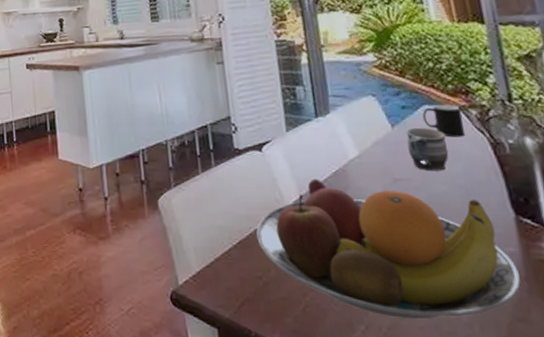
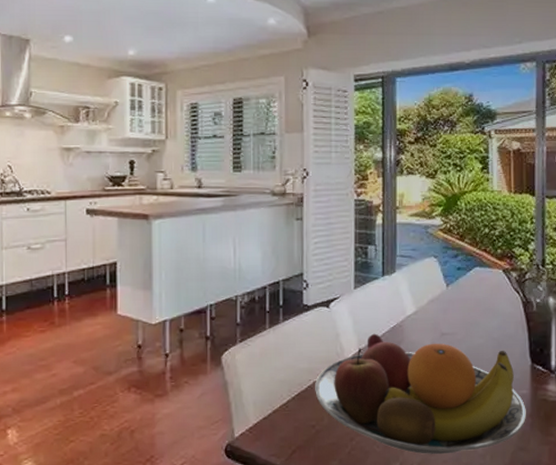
mug: present [406,128,449,171] -> none [456,288,489,326]
cup: present [422,105,465,138] -> none [473,267,505,297]

